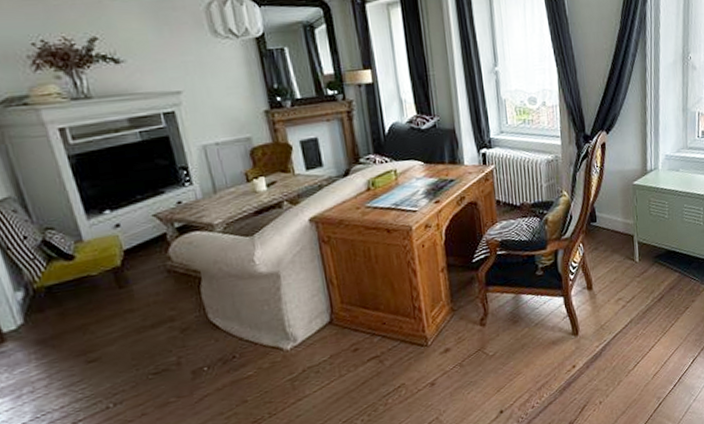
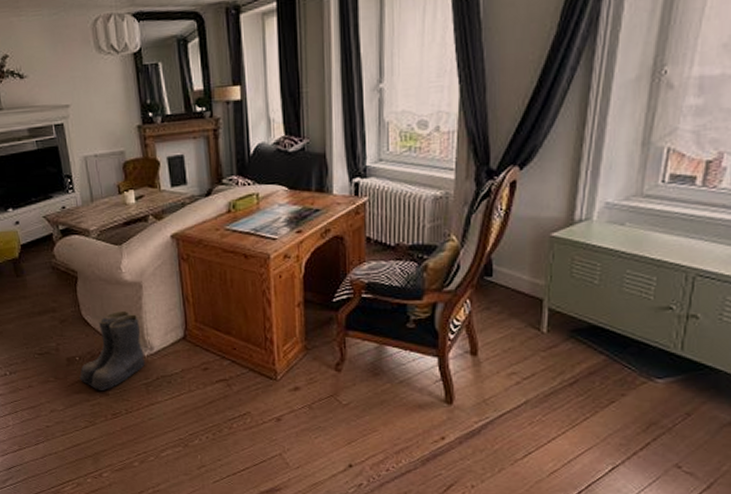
boots: none [209,305,289,400] -> present [79,310,145,390]

